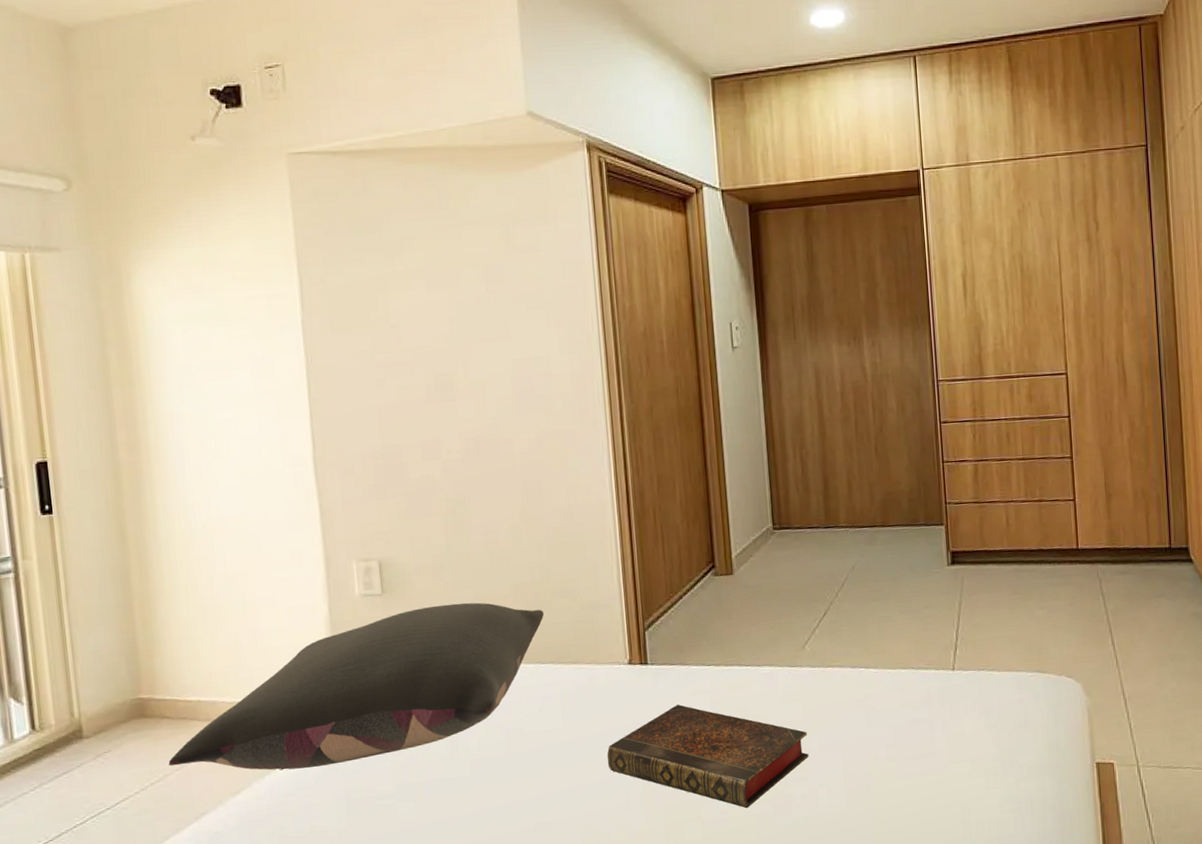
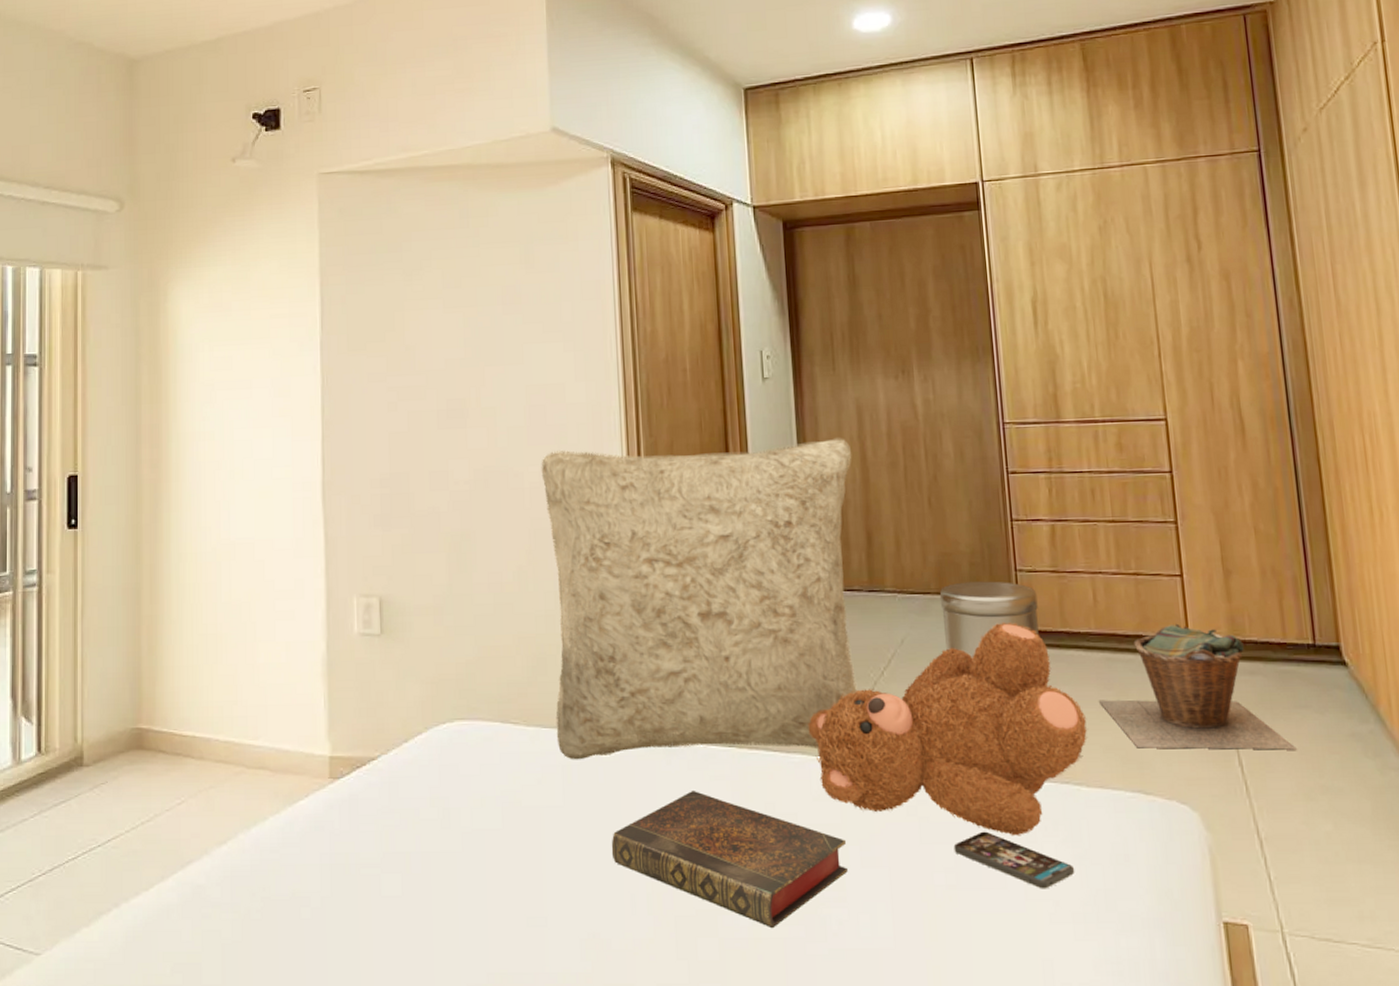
pillow: present [168,602,545,771] -> none [160,650,548,823]
pillow: none [530,398,817,689] -> present [541,438,858,760]
teddy bear: none [775,546,1000,715] -> present [808,622,1088,836]
pedal bin: none [884,513,963,577] -> present [939,581,1039,659]
smartphone: none [894,713,988,754] -> present [953,831,1075,889]
laundry basket: none [1008,538,1154,638] -> present [1098,623,1297,750]

